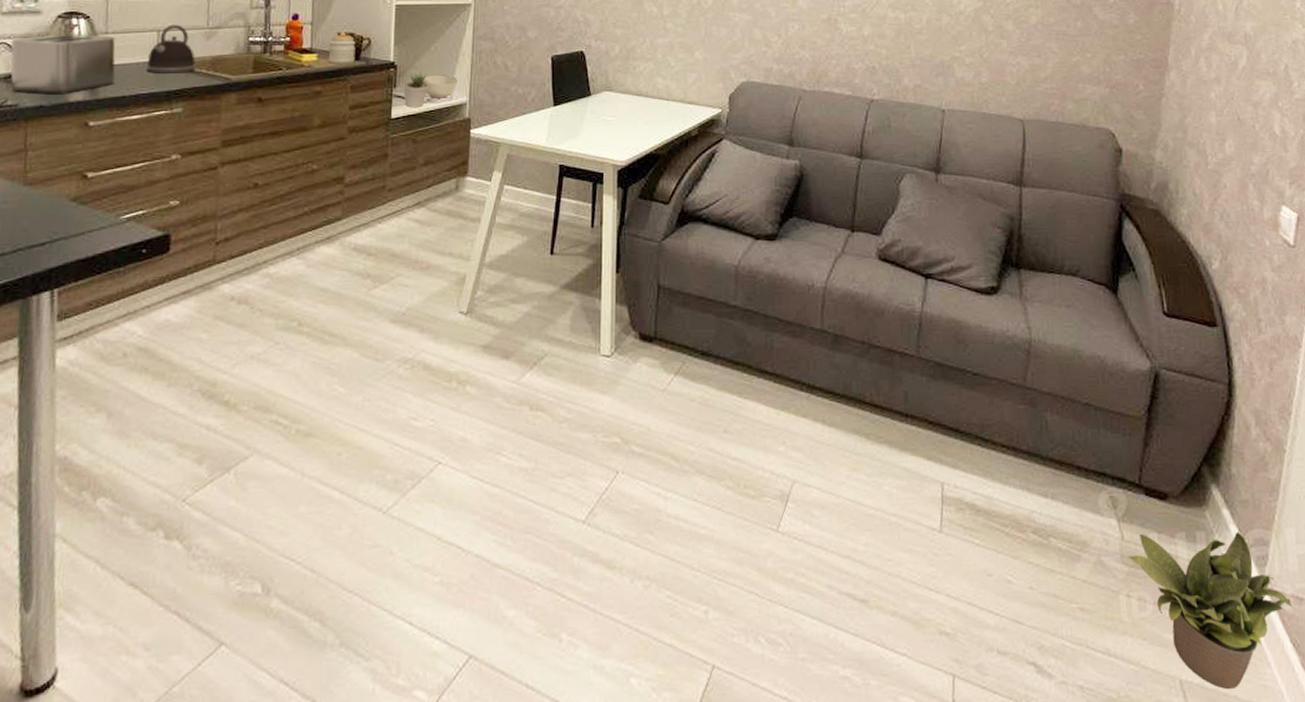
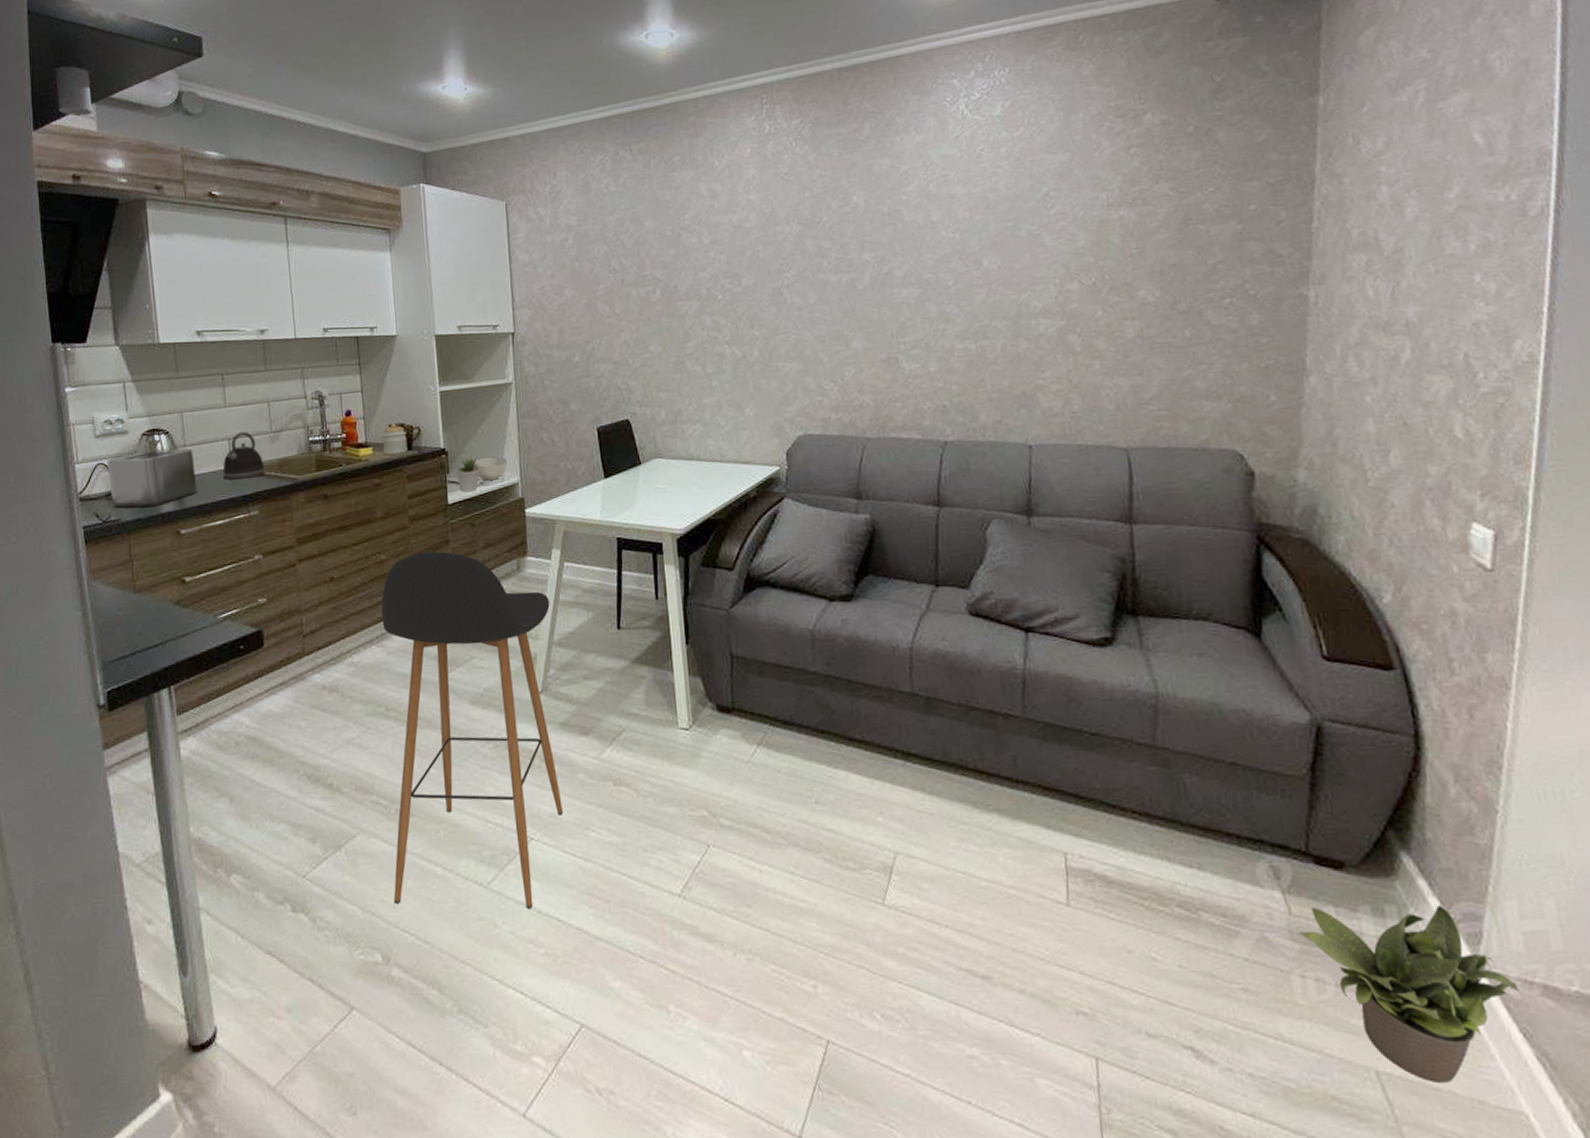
bar stool: none [282,164,485,536] -> present [381,551,563,910]

